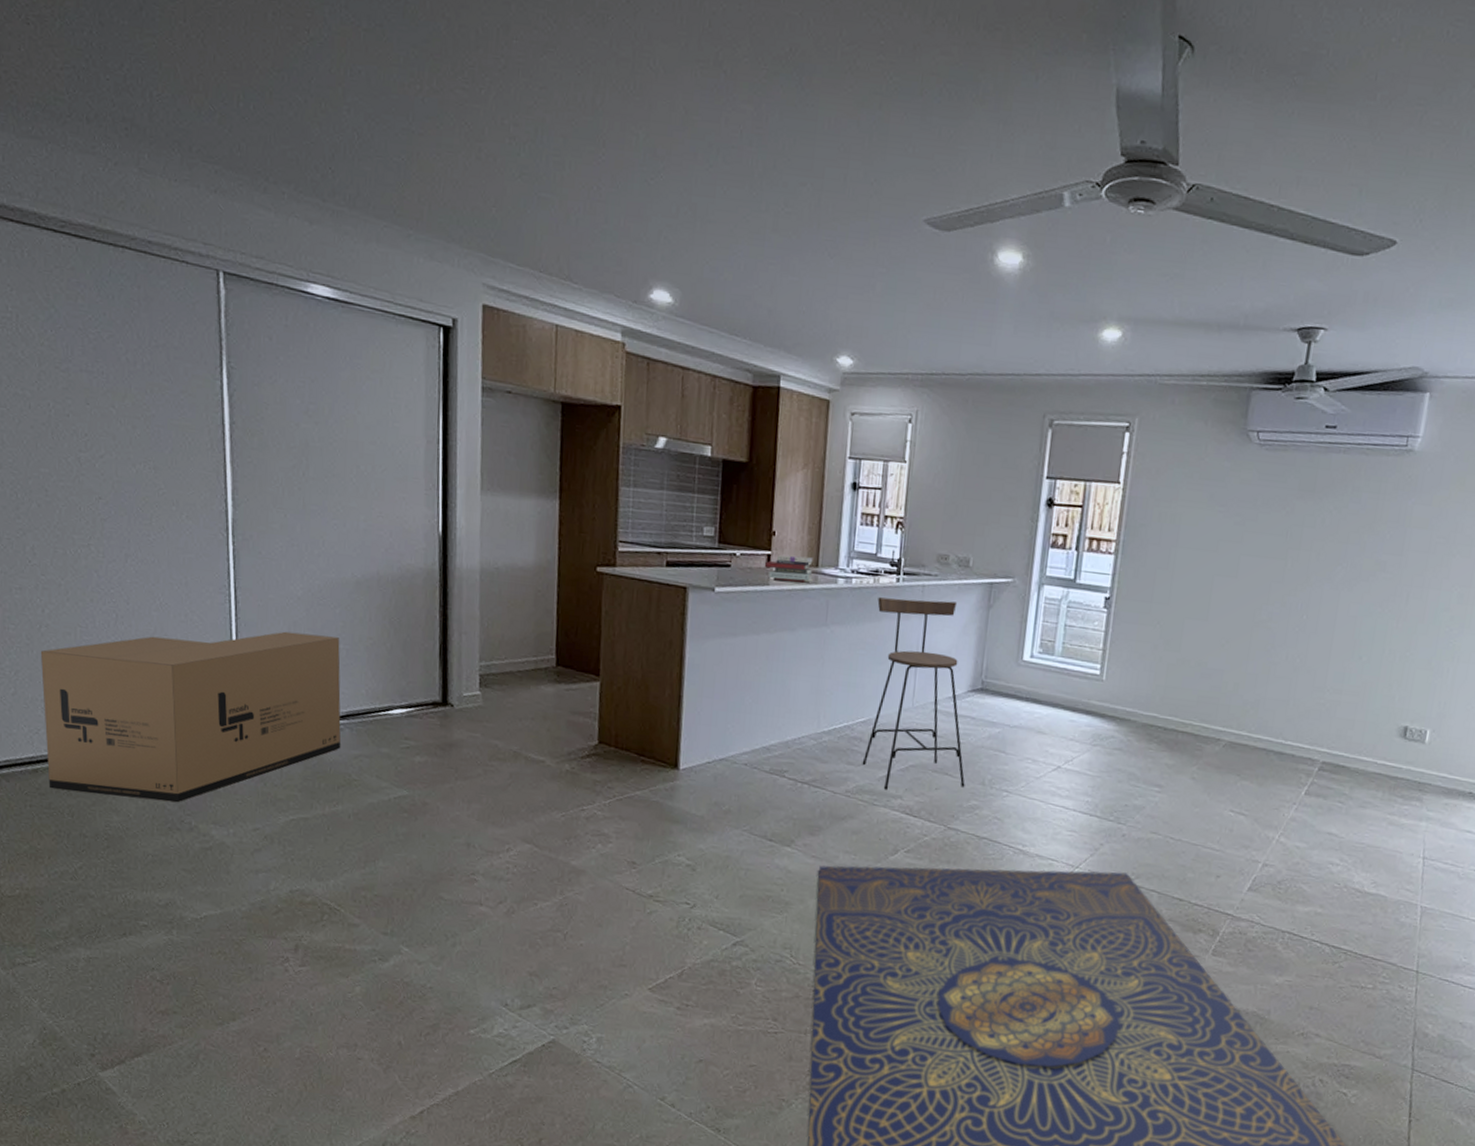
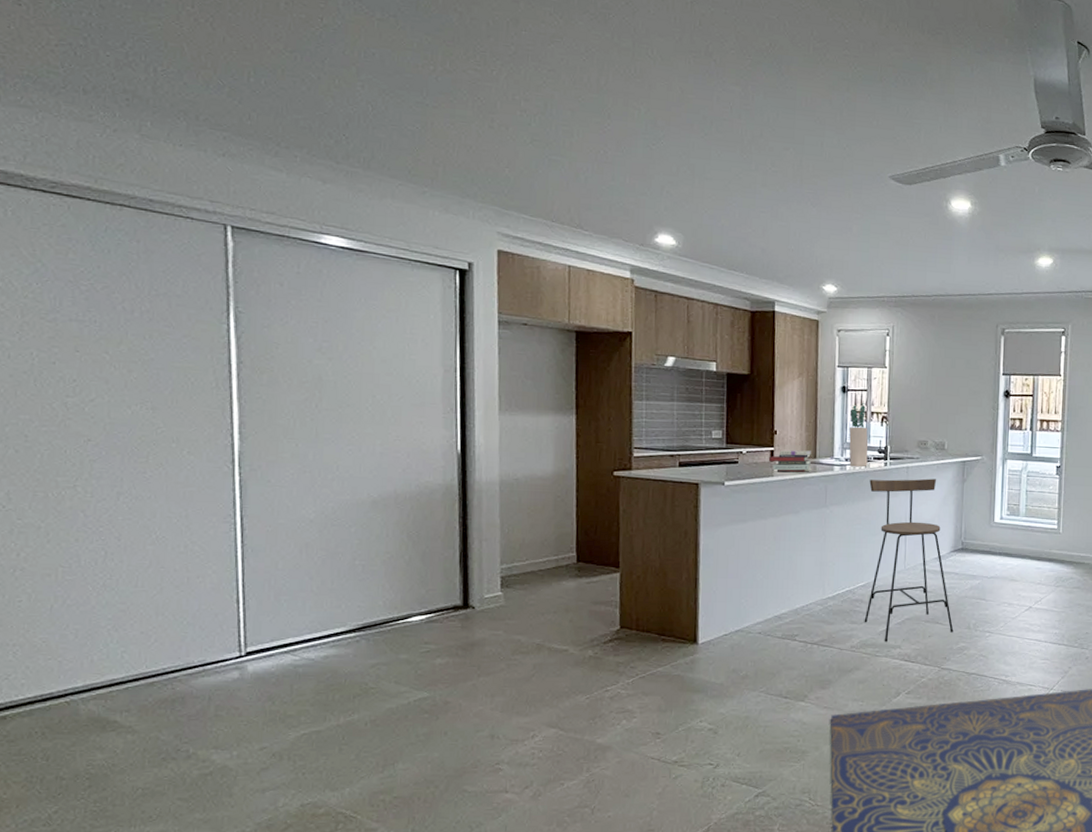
cardboard box: present [40,631,341,802] -> none [13,553,357,734]
vase: none [856,501,880,582] -> present [849,401,868,467]

